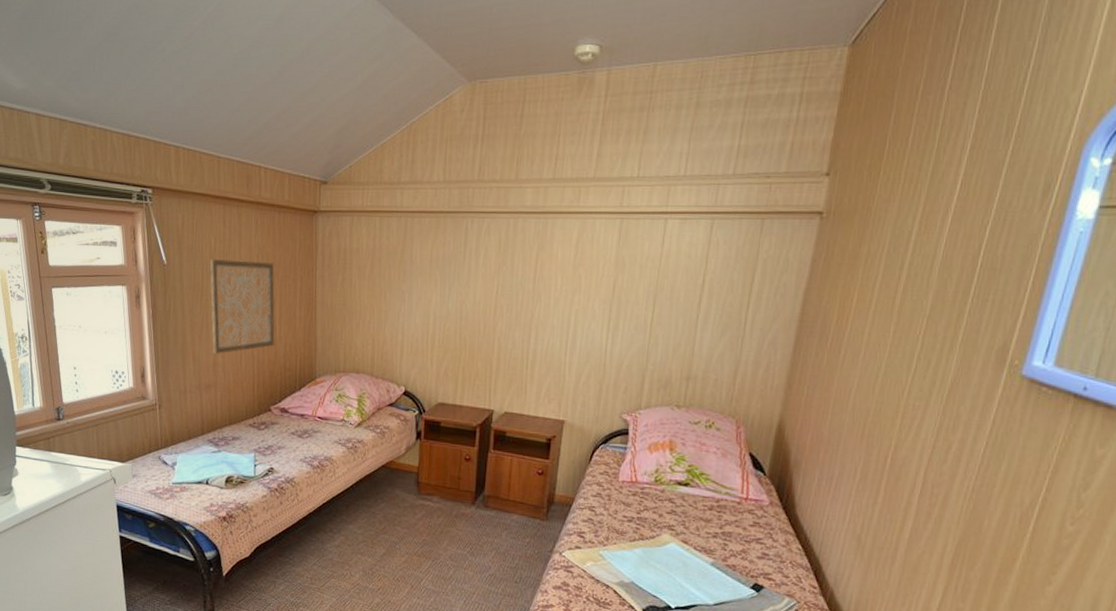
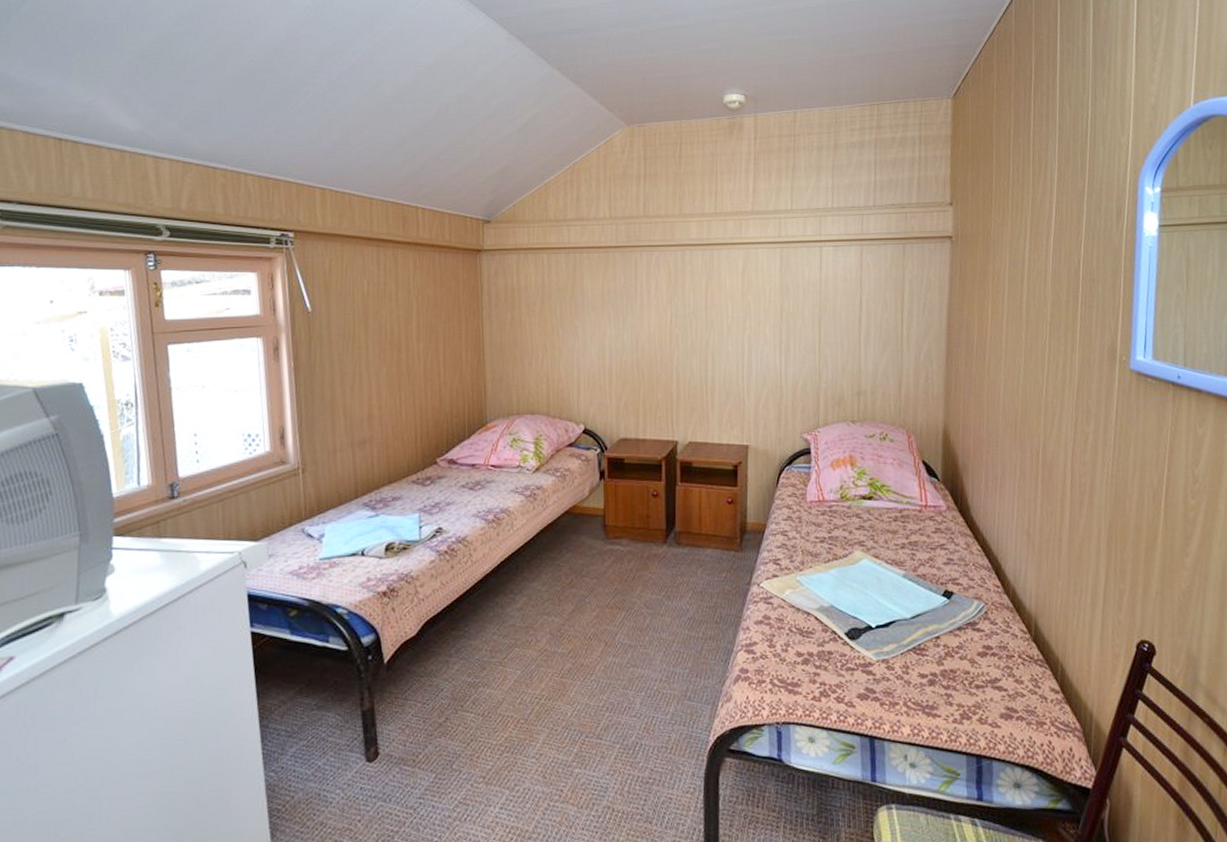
wall art: present [209,259,275,354] -> none [362,302,439,406]

